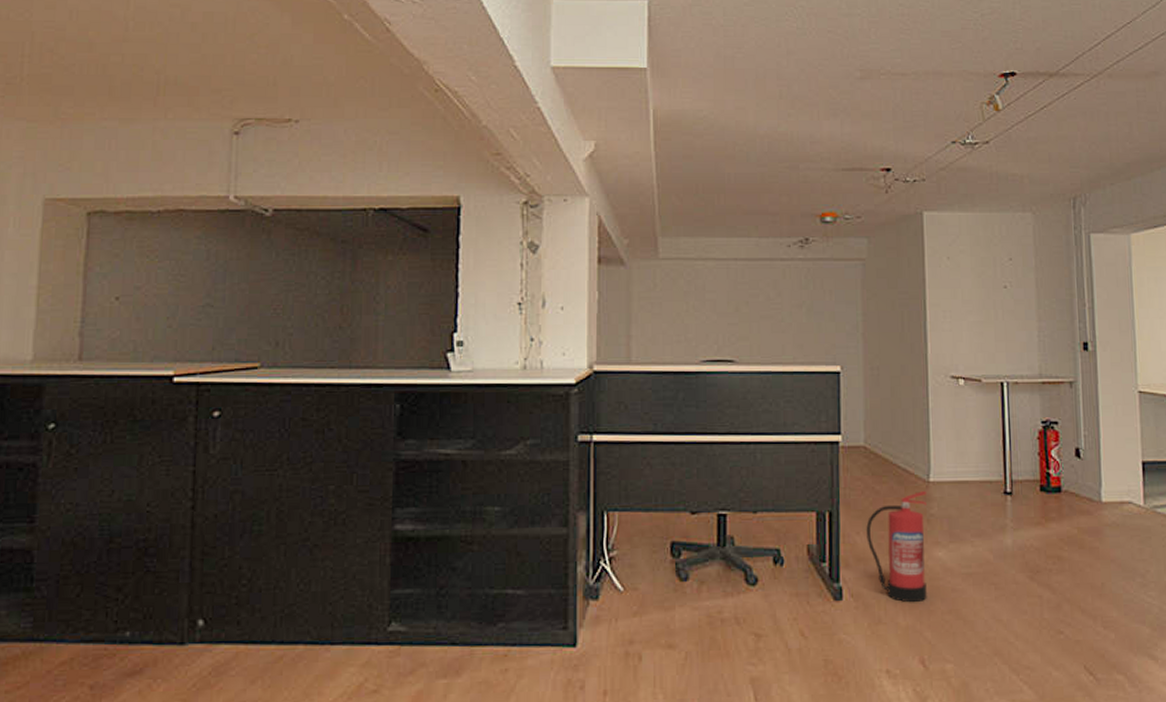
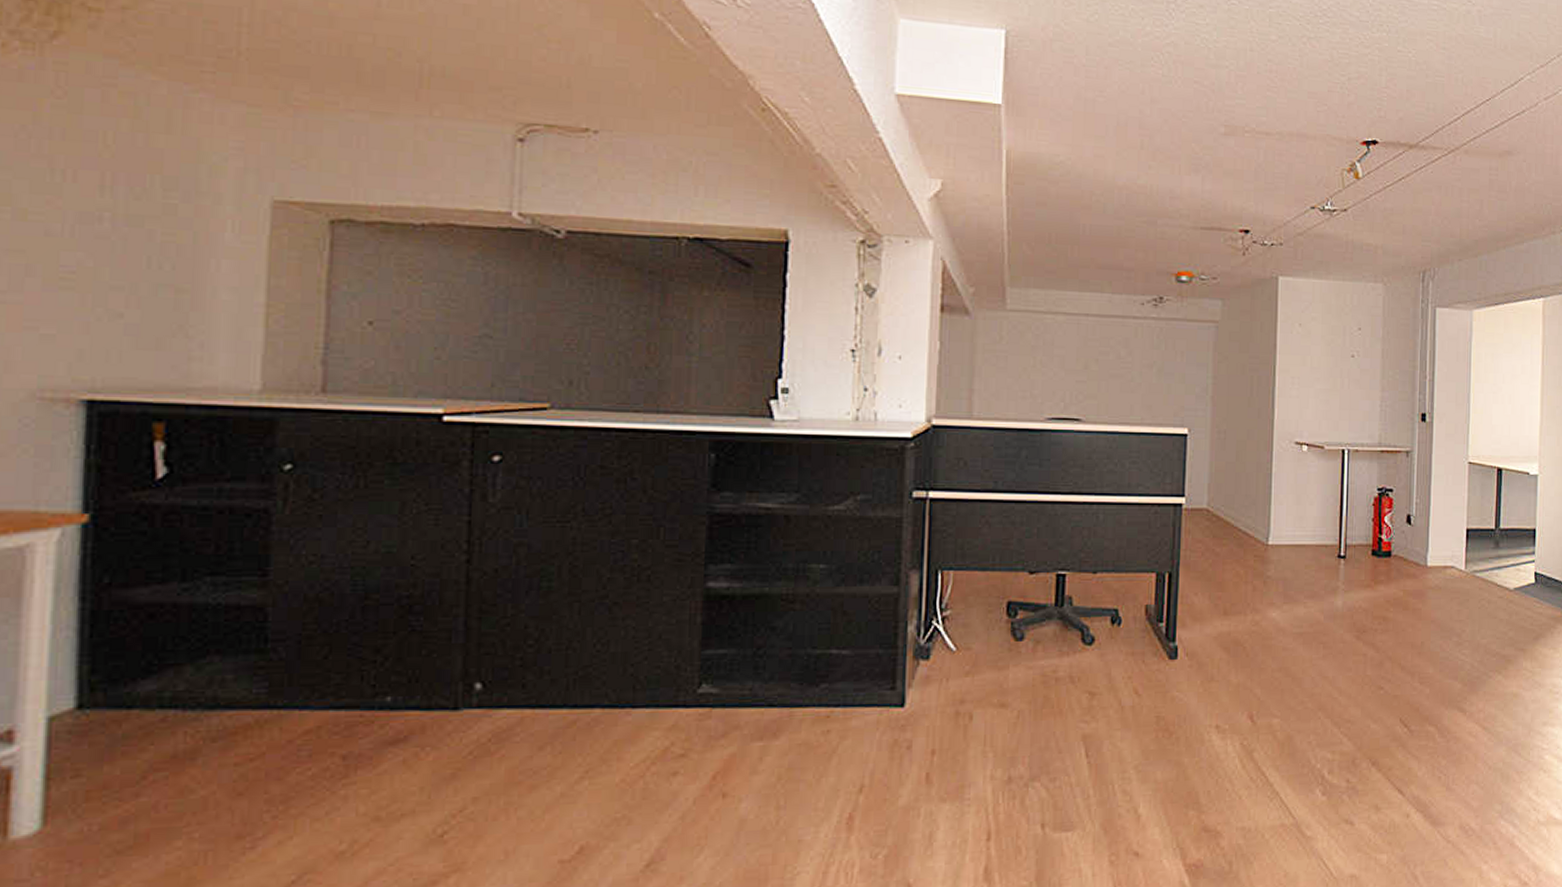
fire extinguisher: present [866,491,927,603] -> none [1204,554,1265,662]

